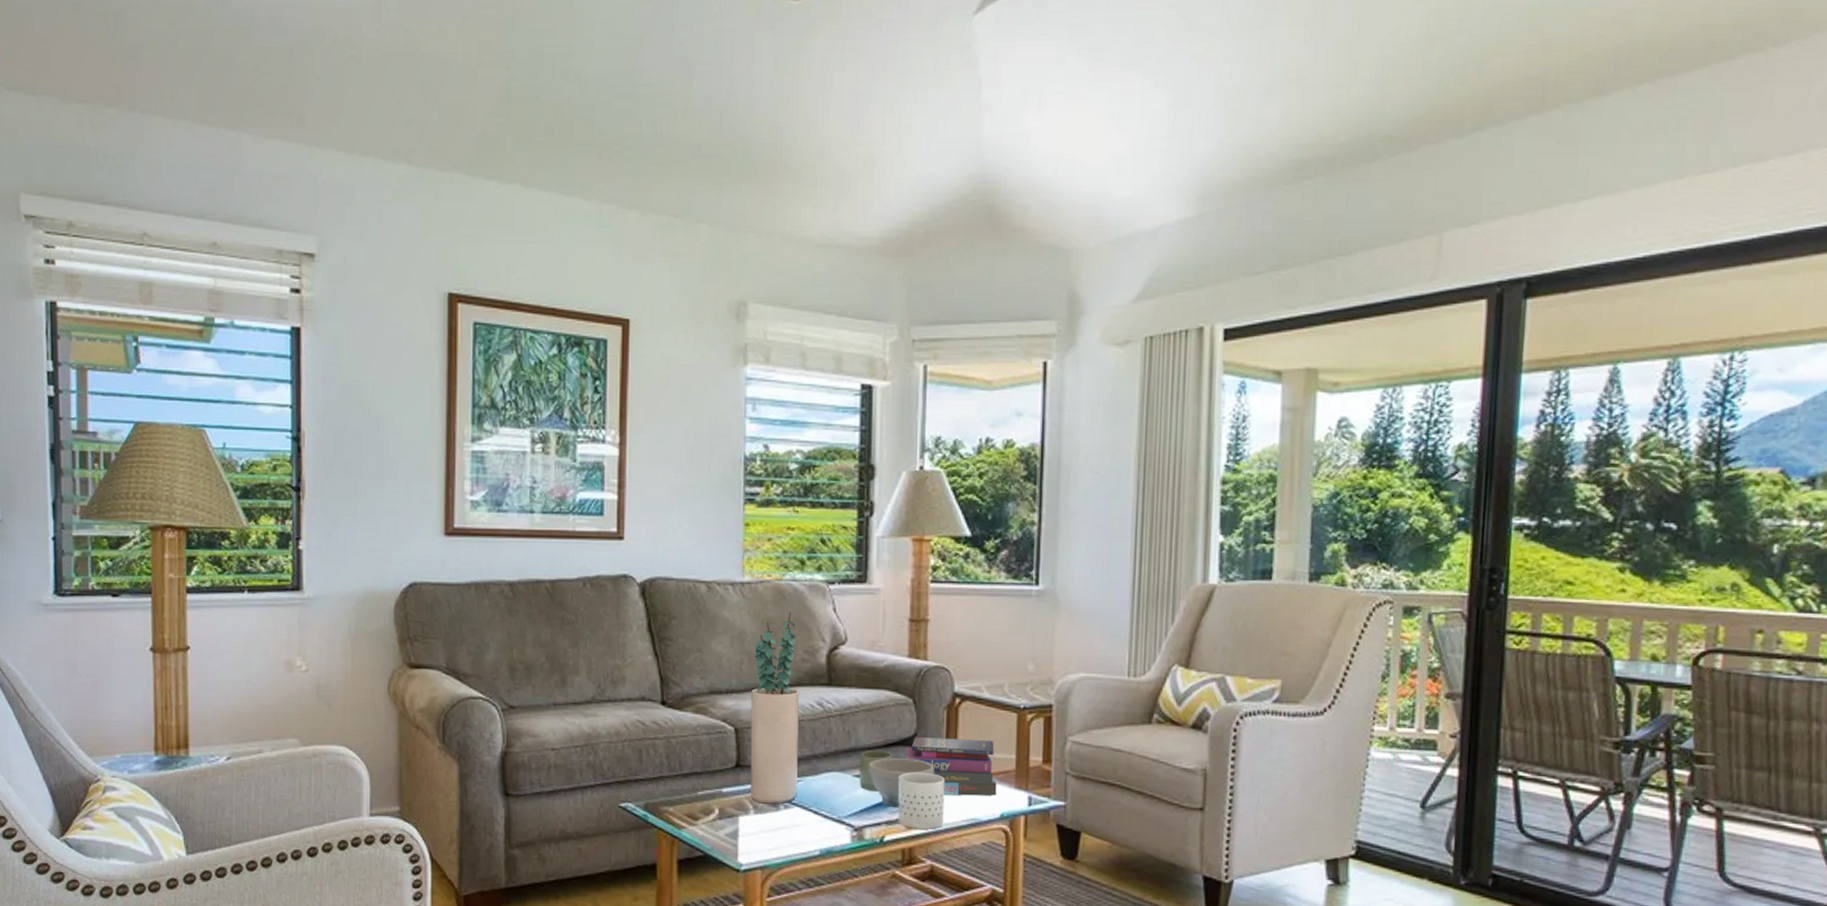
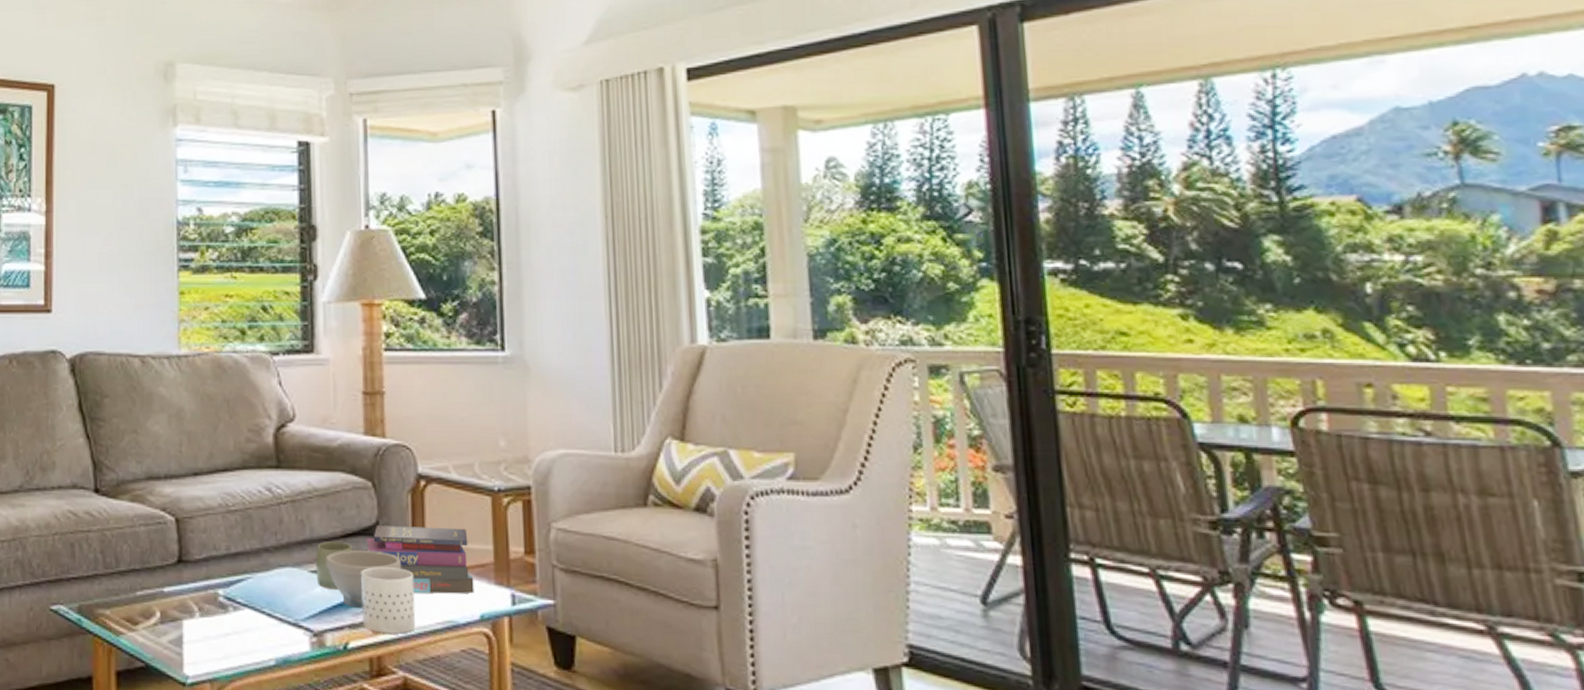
vase: present [750,612,799,805] -> none [192,387,247,606]

